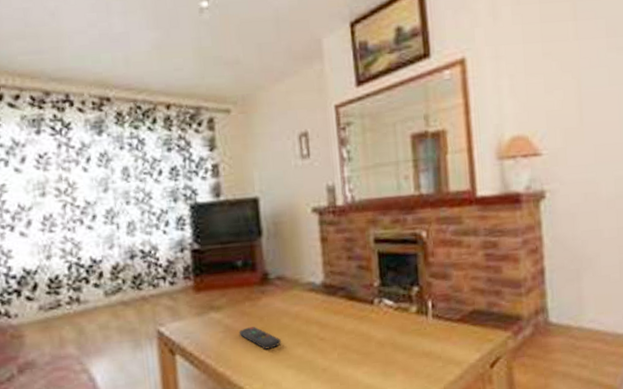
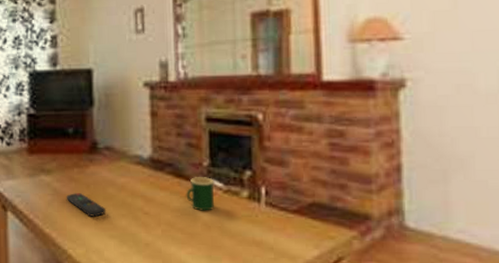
mug: none [359,297,386,331] -> present [186,177,214,211]

